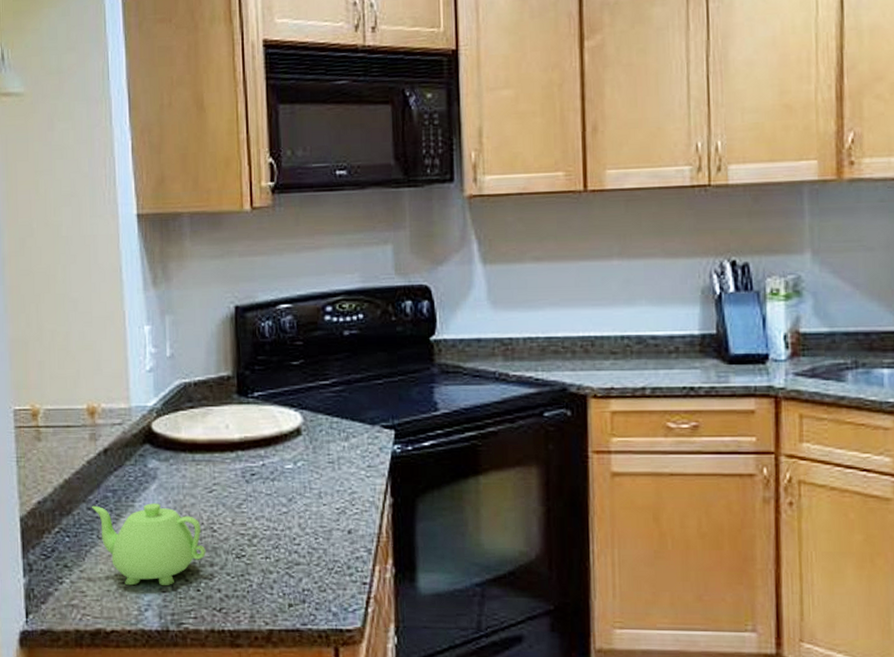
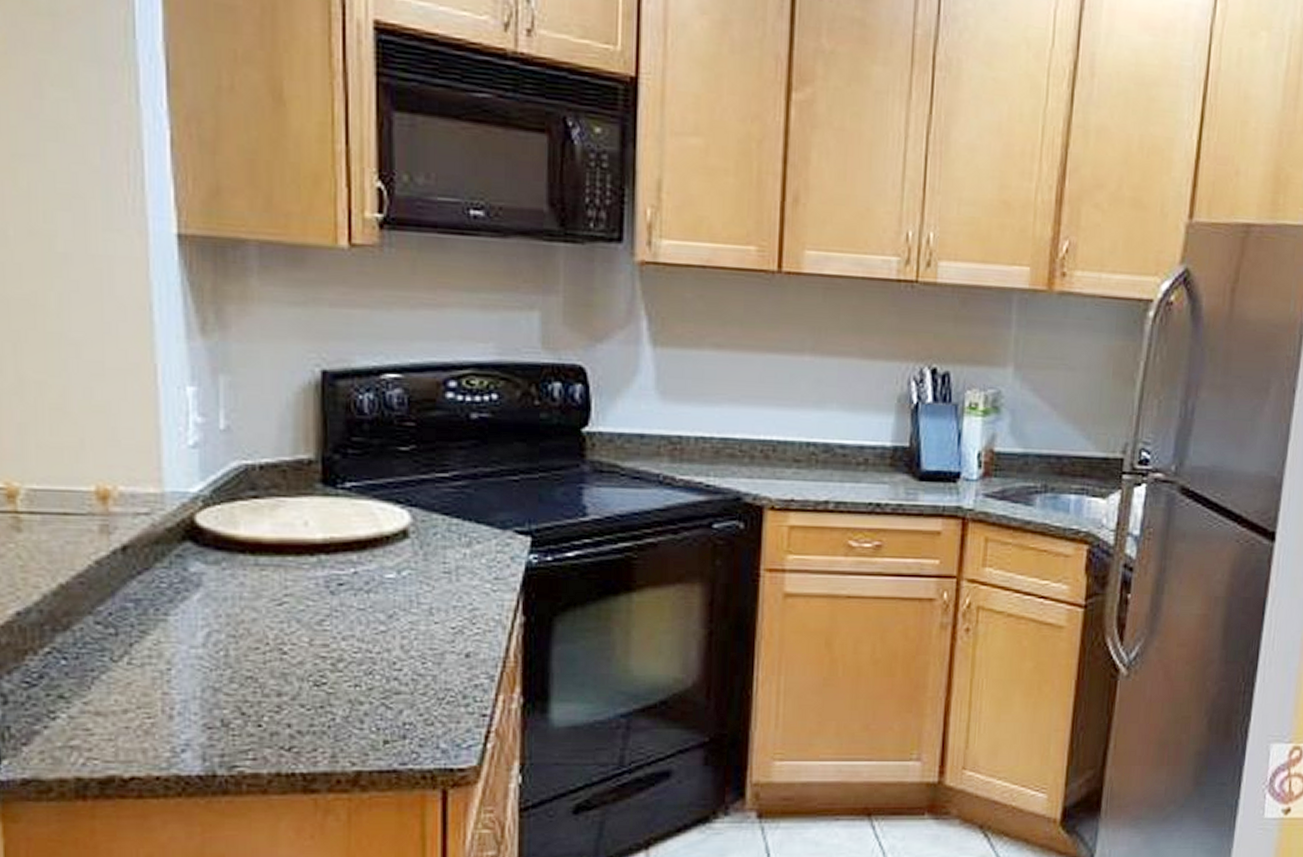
teapot: present [92,503,206,586] -> none [103,617,272,721]

